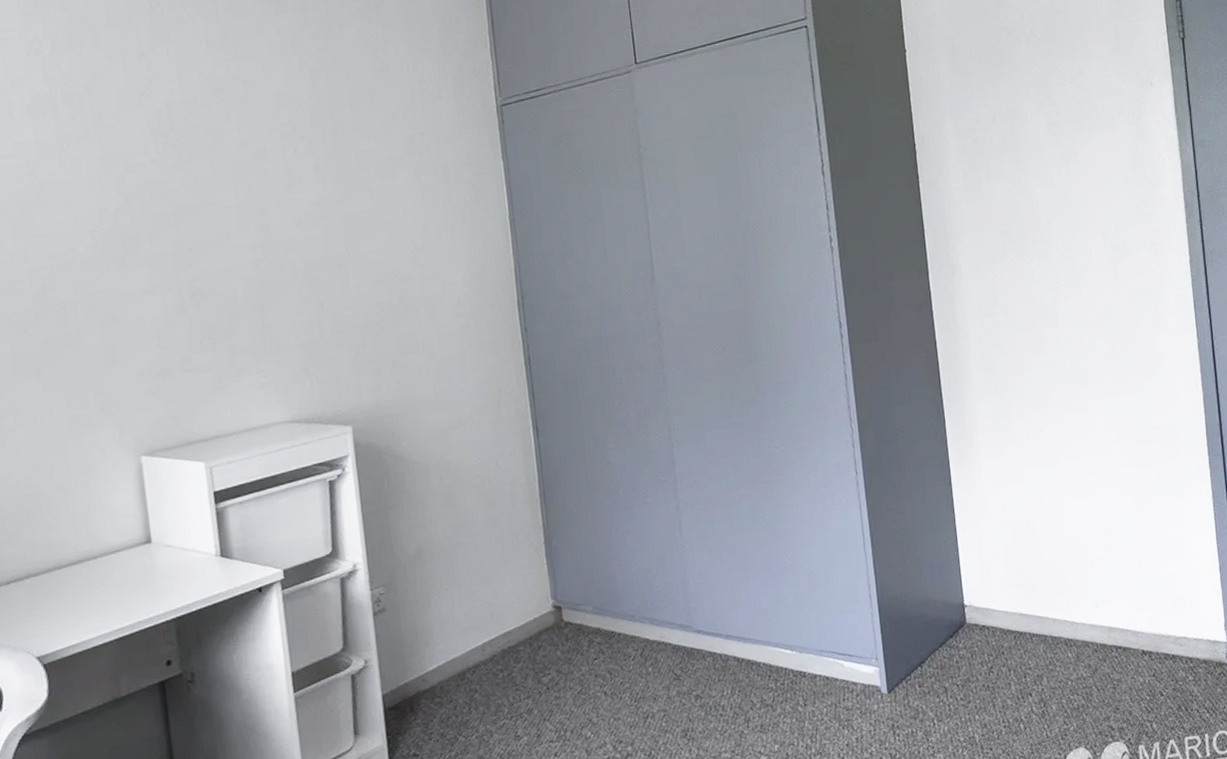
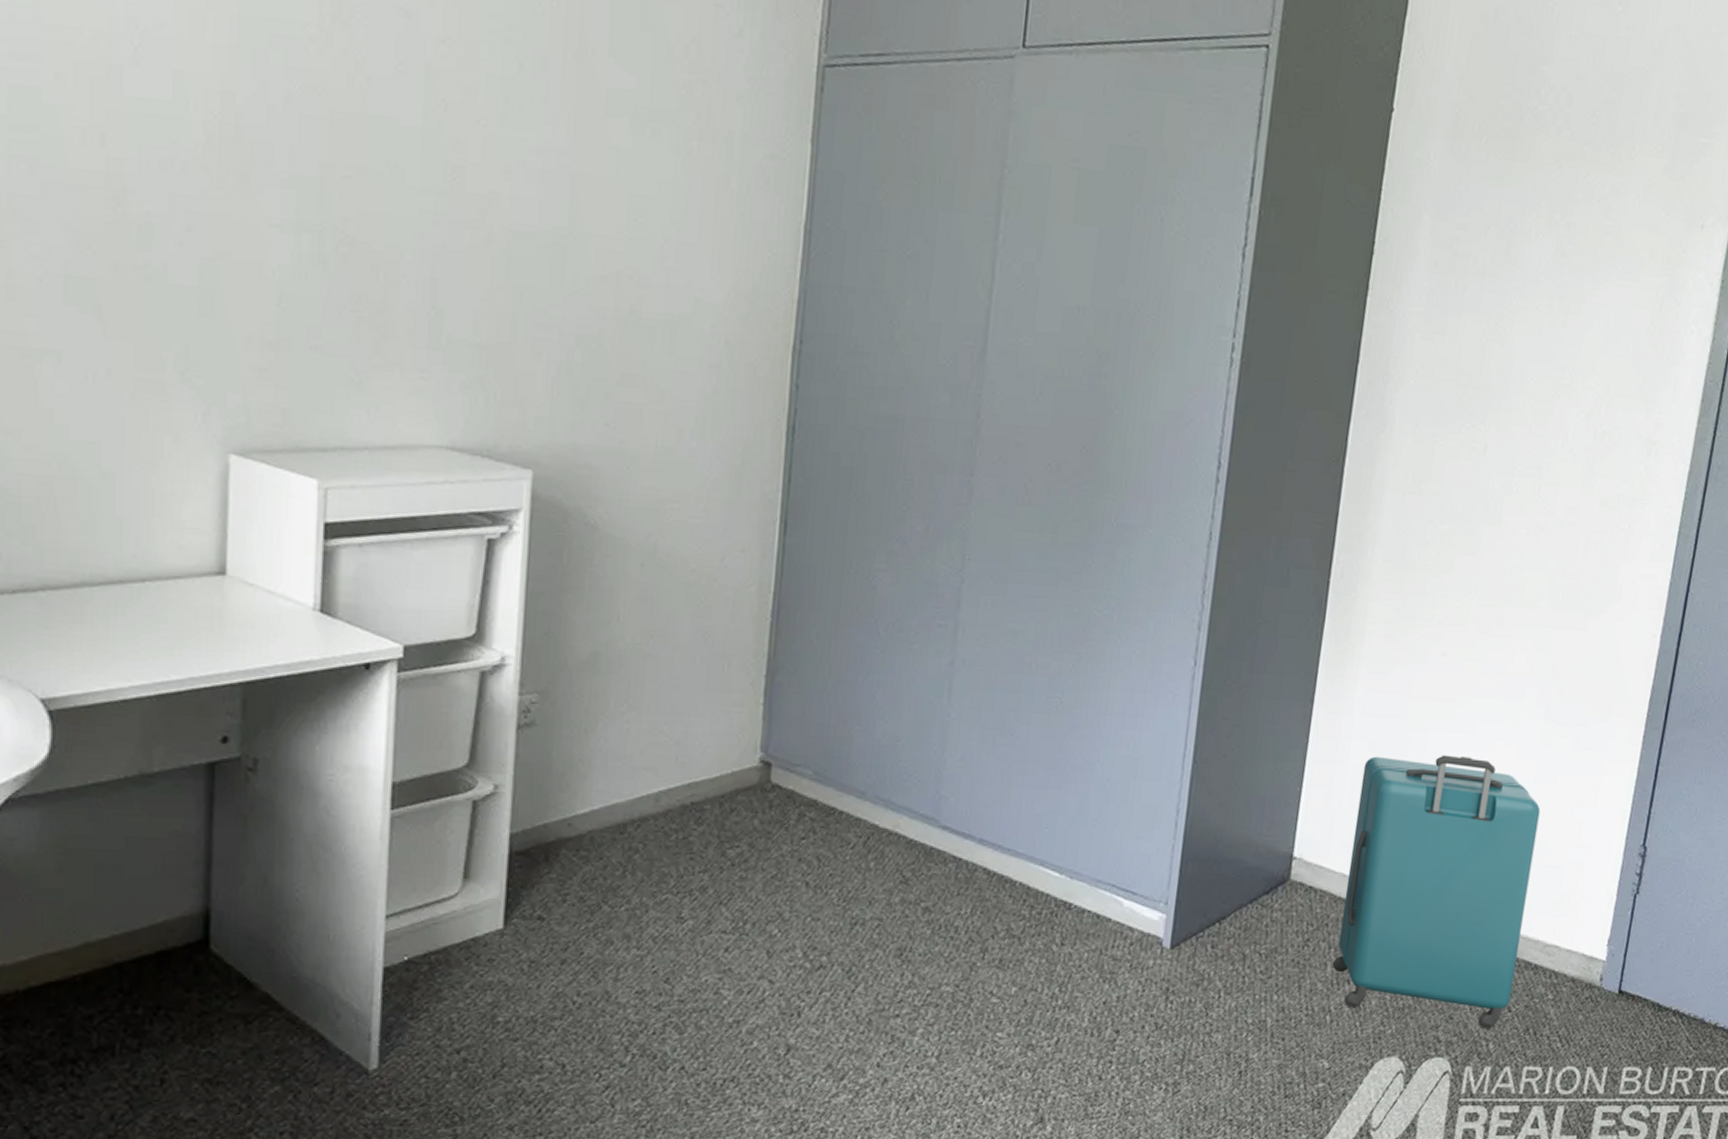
suitcase: none [1001,503,1161,715] -> present [1332,754,1541,1028]

